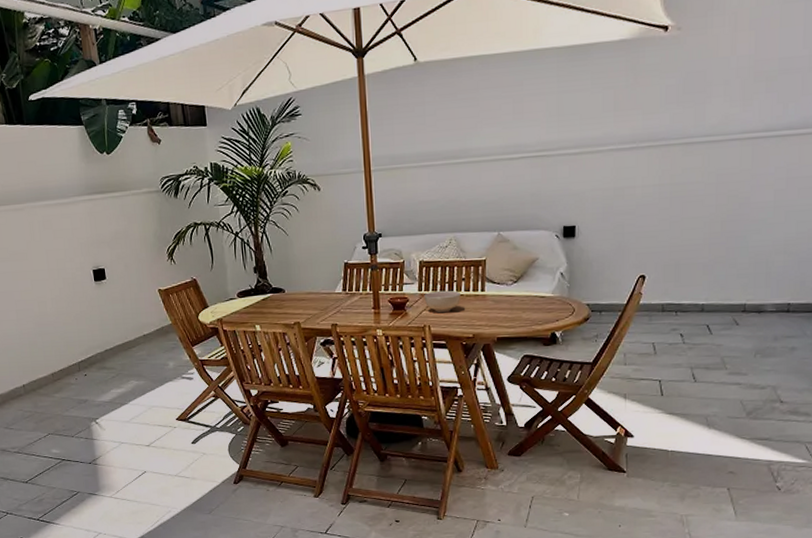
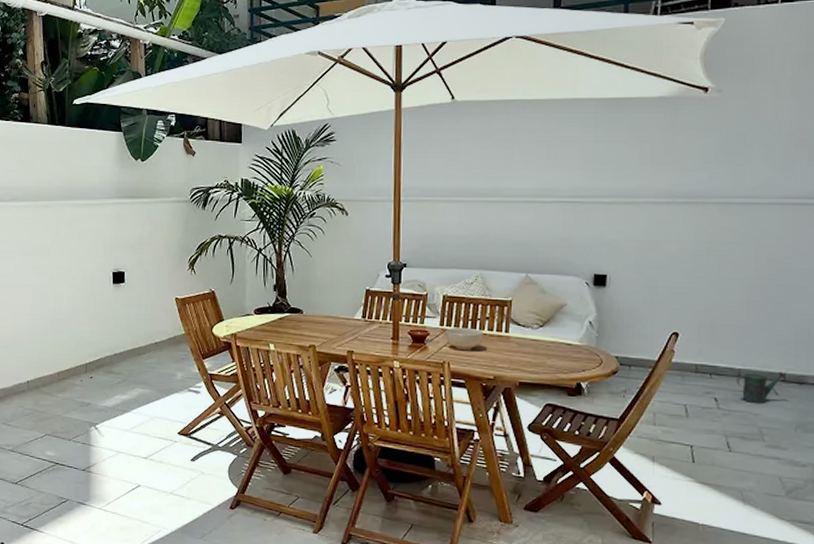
watering can: none [700,303,746,336] -> present [736,371,786,404]

